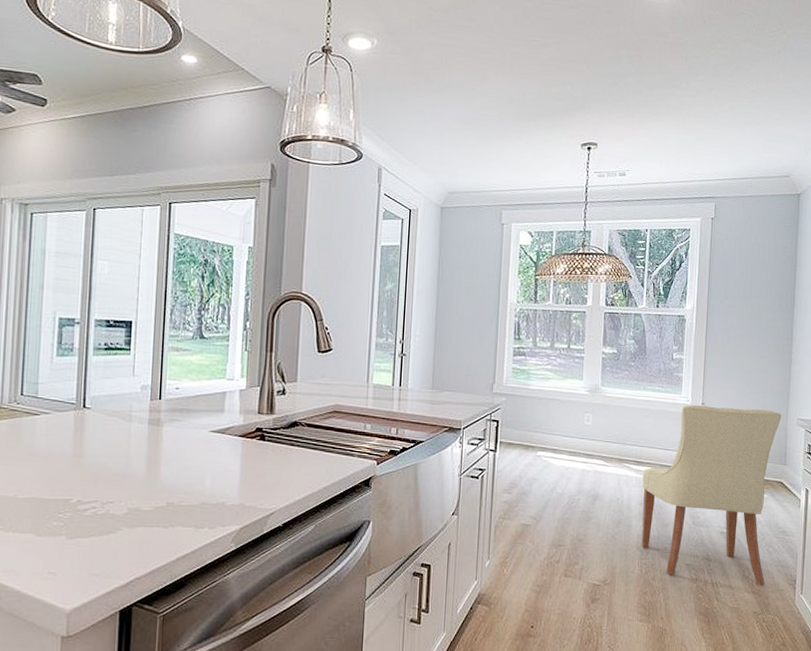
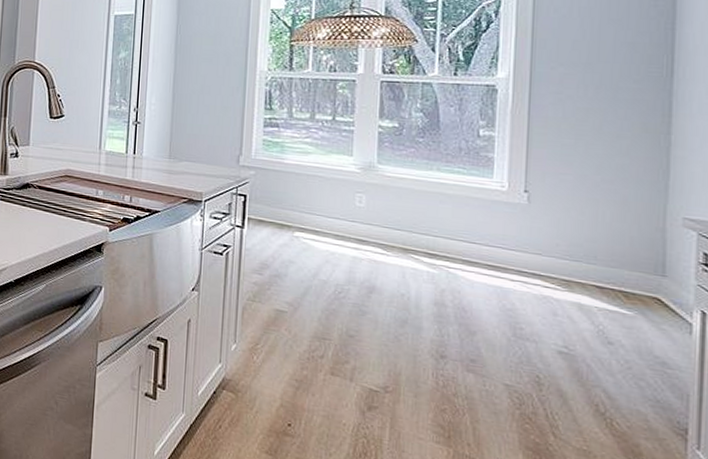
chair: present [641,405,782,586] -> none [437,191,656,429]

